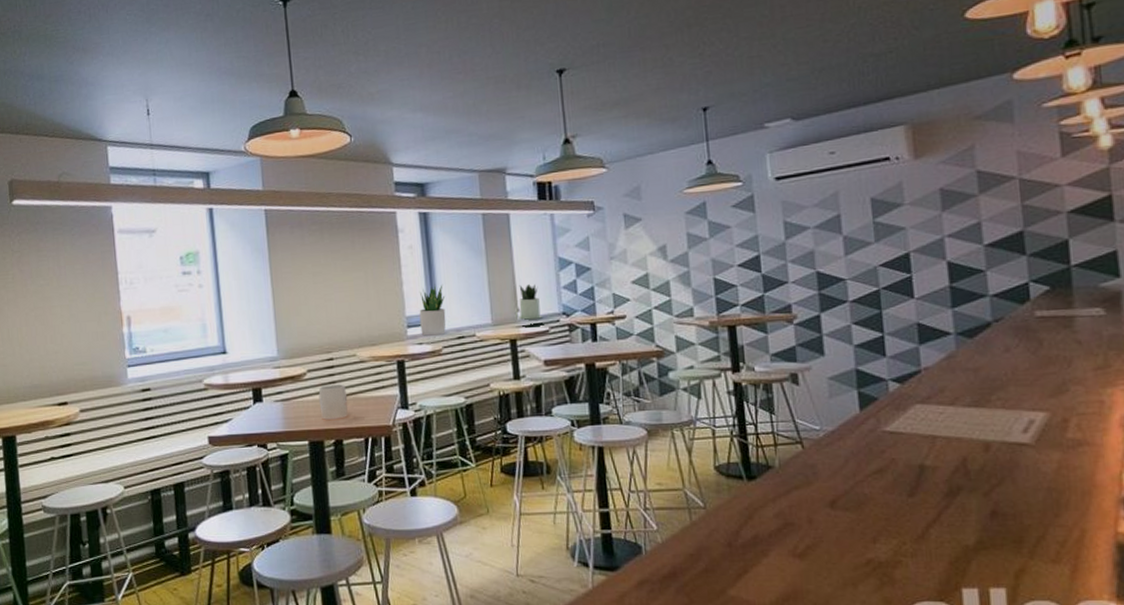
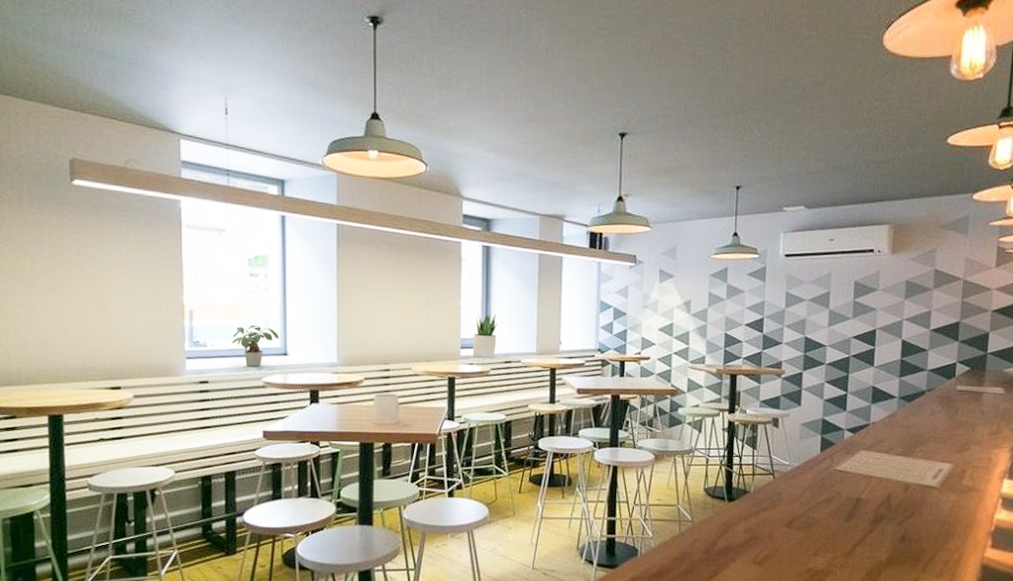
potted plant: none [169,324,217,369] -> present [231,324,280,367]
planter: present [517,283,542,320] -> none [559,320,580,353]

